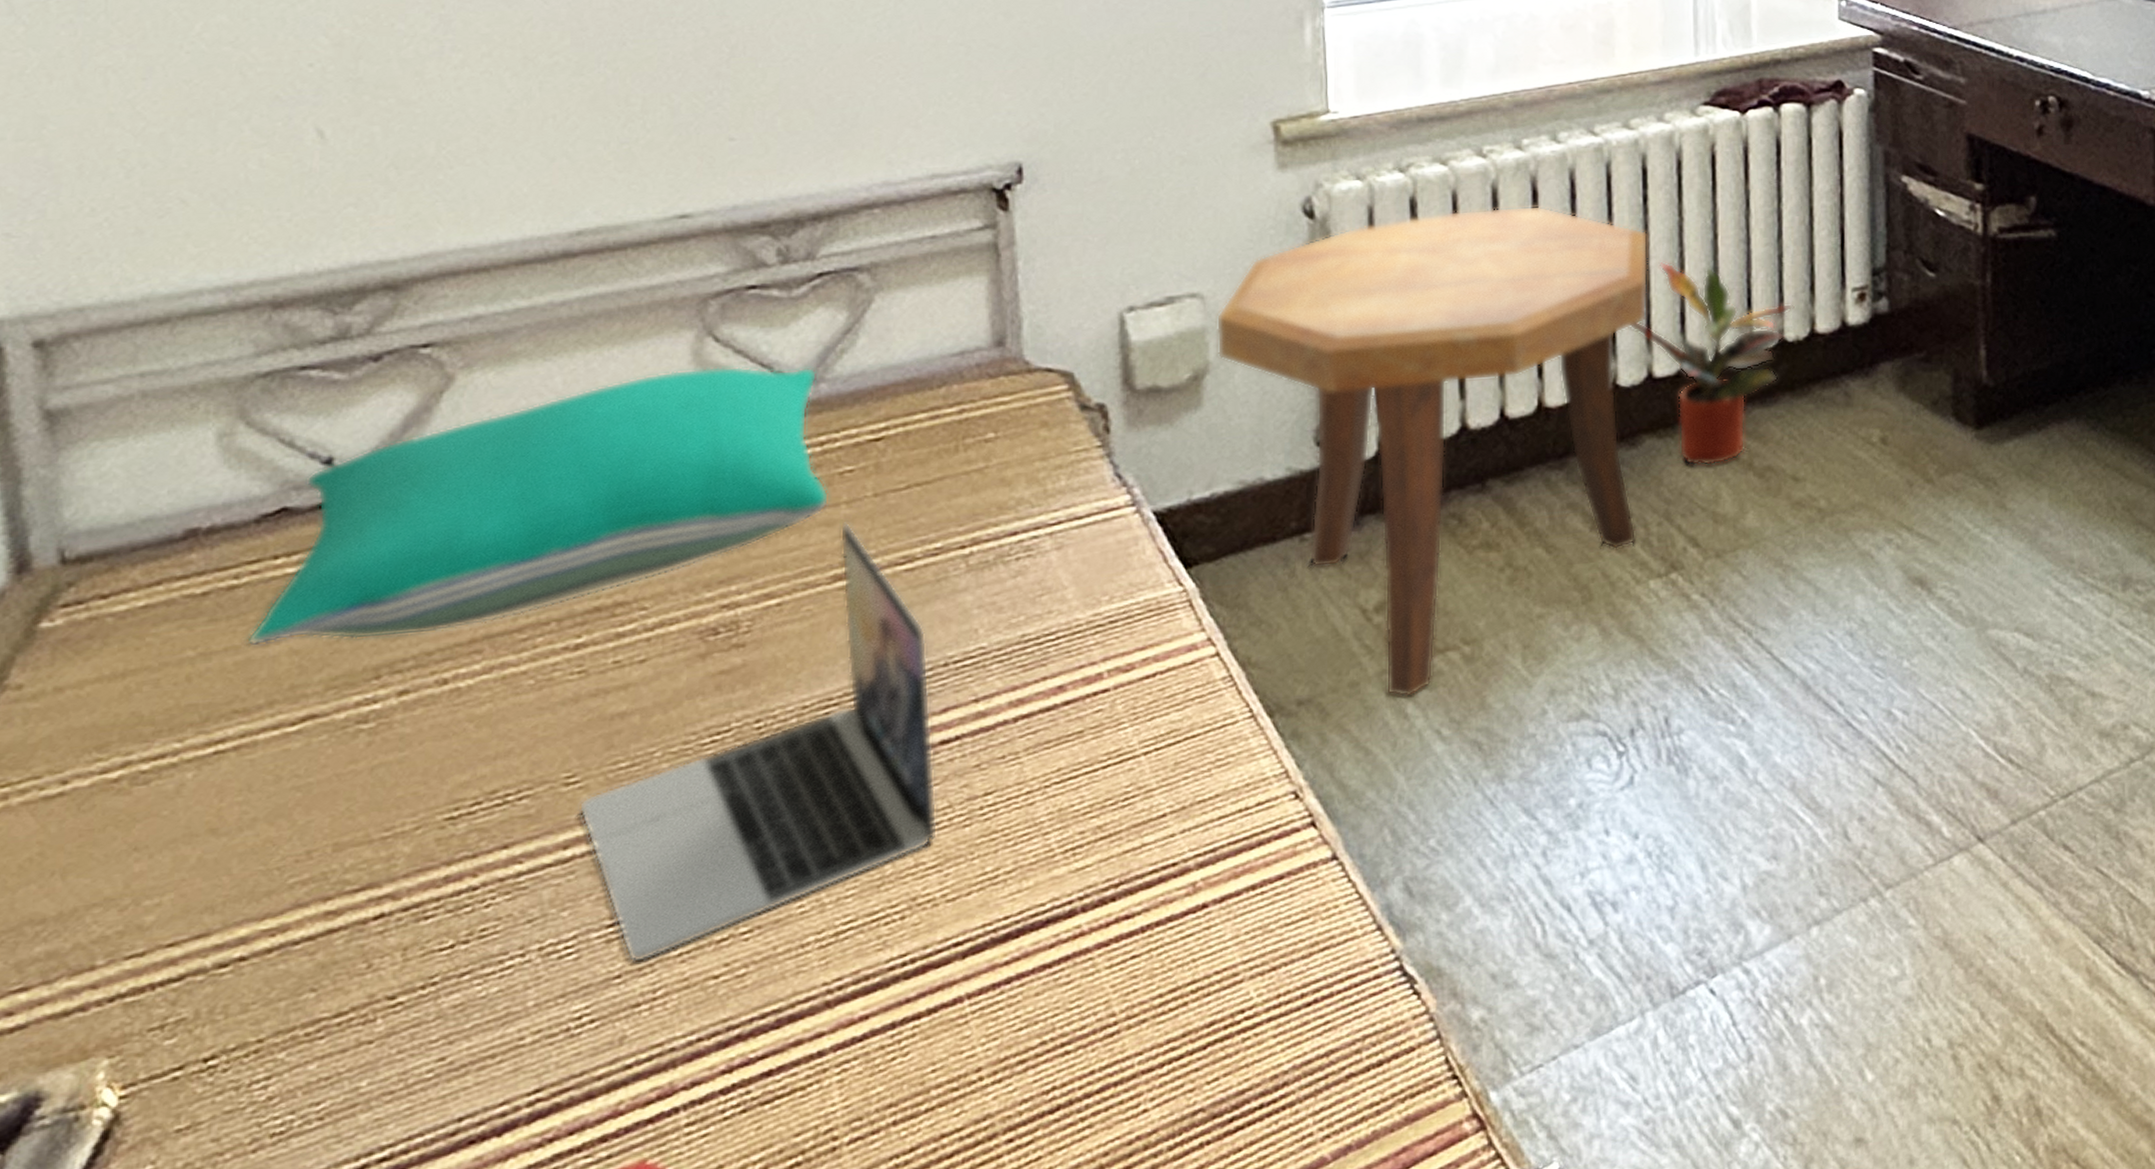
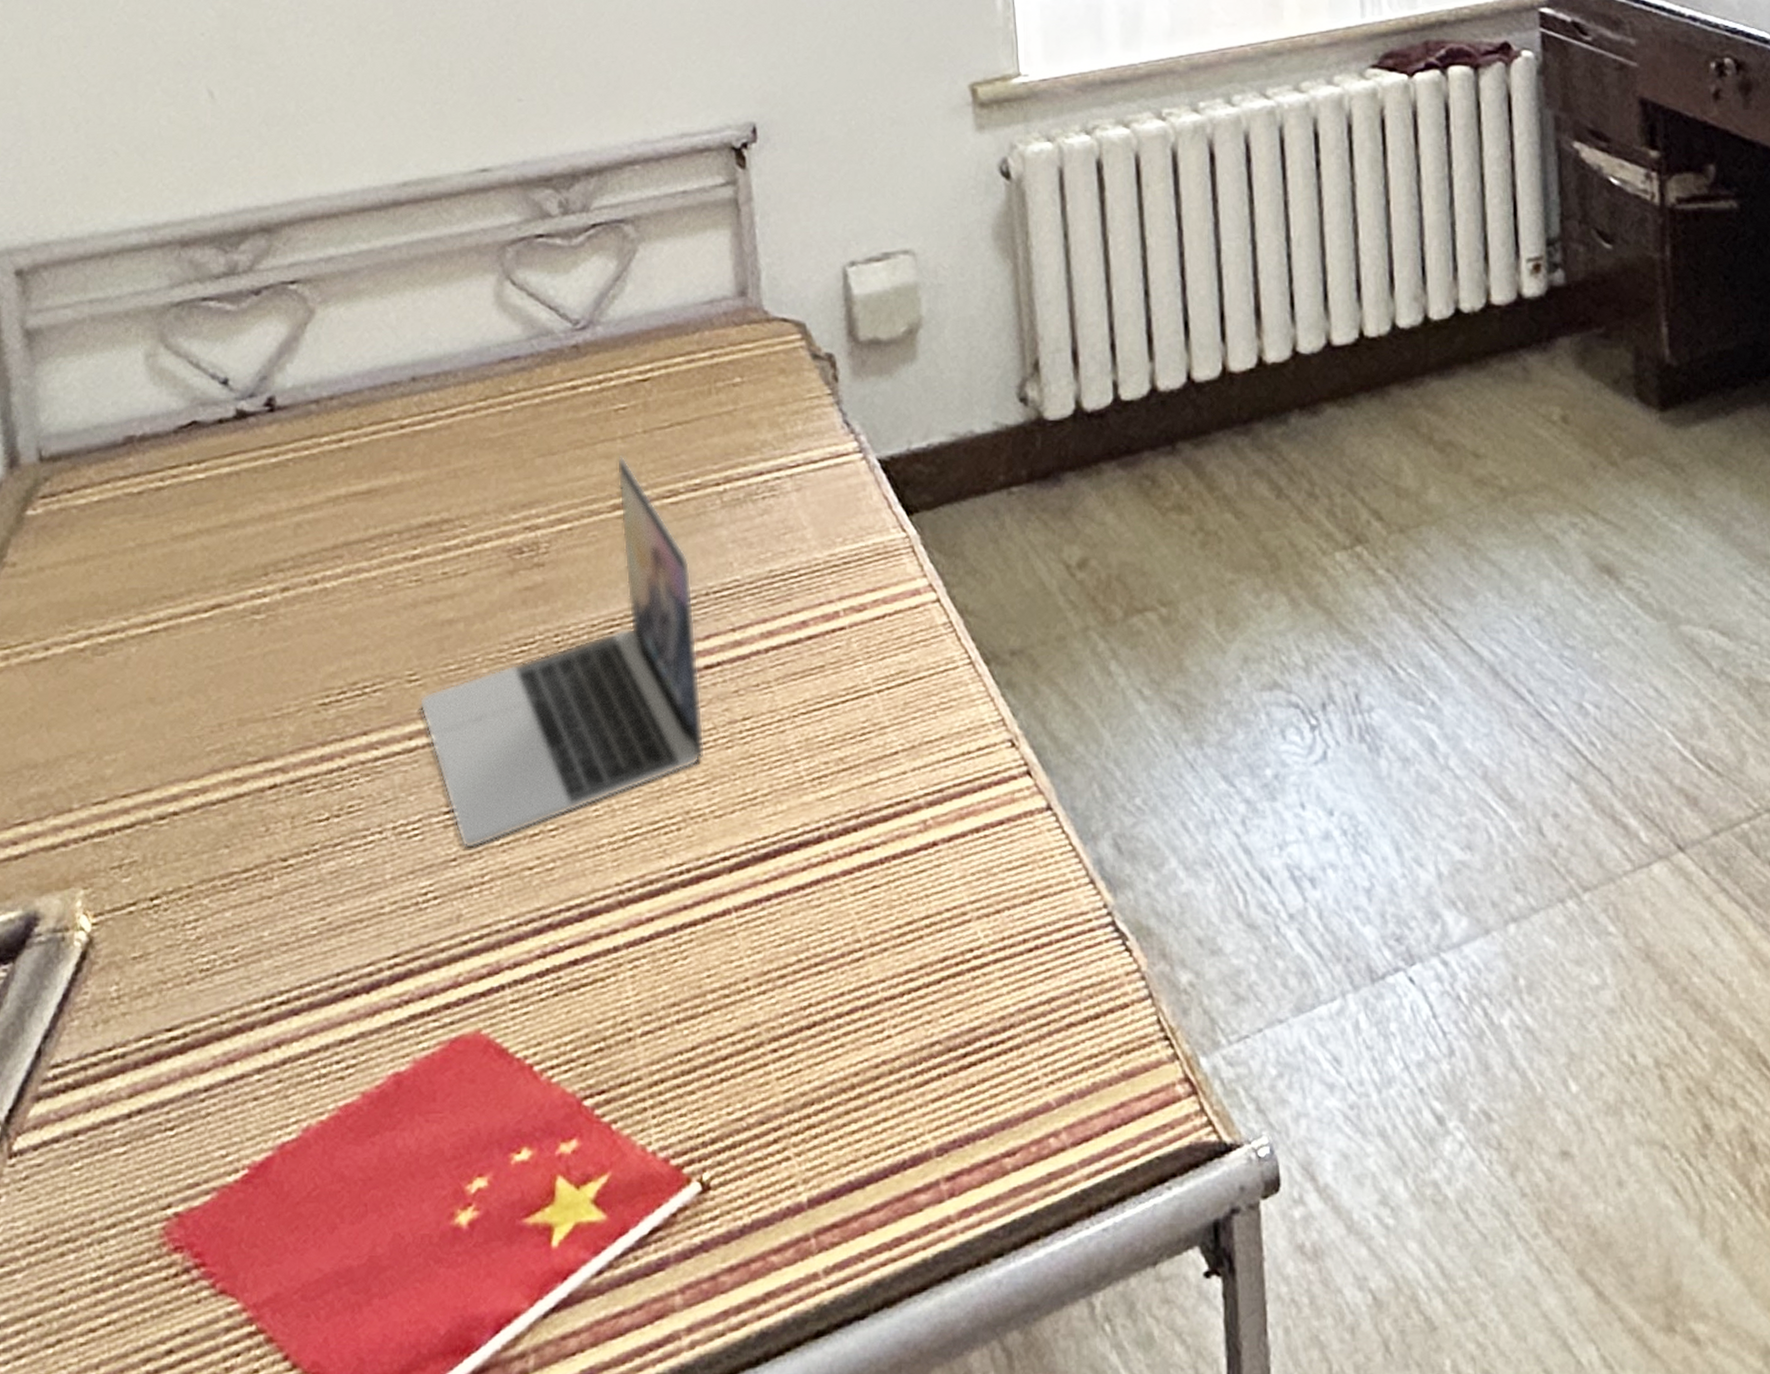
pillow: present [247,366,830,646] -> none [171,308,608,541]
side table: present [1216,205,1648,698] -> none [926,168,1324,655]
potted plant: present [1629,261,1795,466] -> none [1307,227,1469,438]

